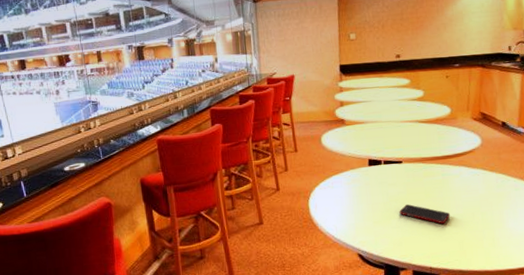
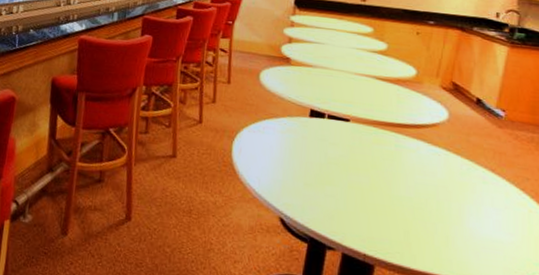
cell phone: present [399,204,451,225] -> none [337,171,399,205]

